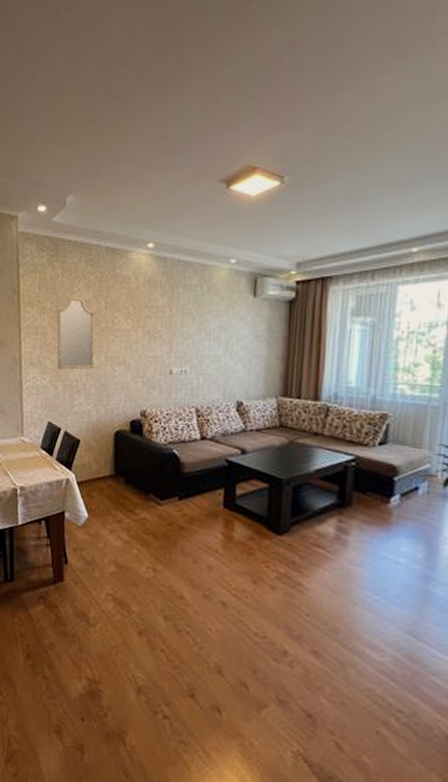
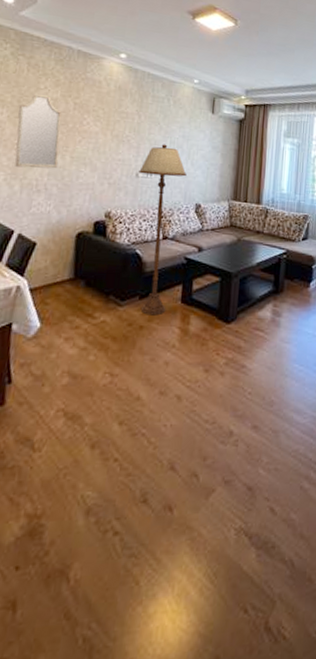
floor lamp: none [172,337,225,518] -> present [139,144,187,316]

